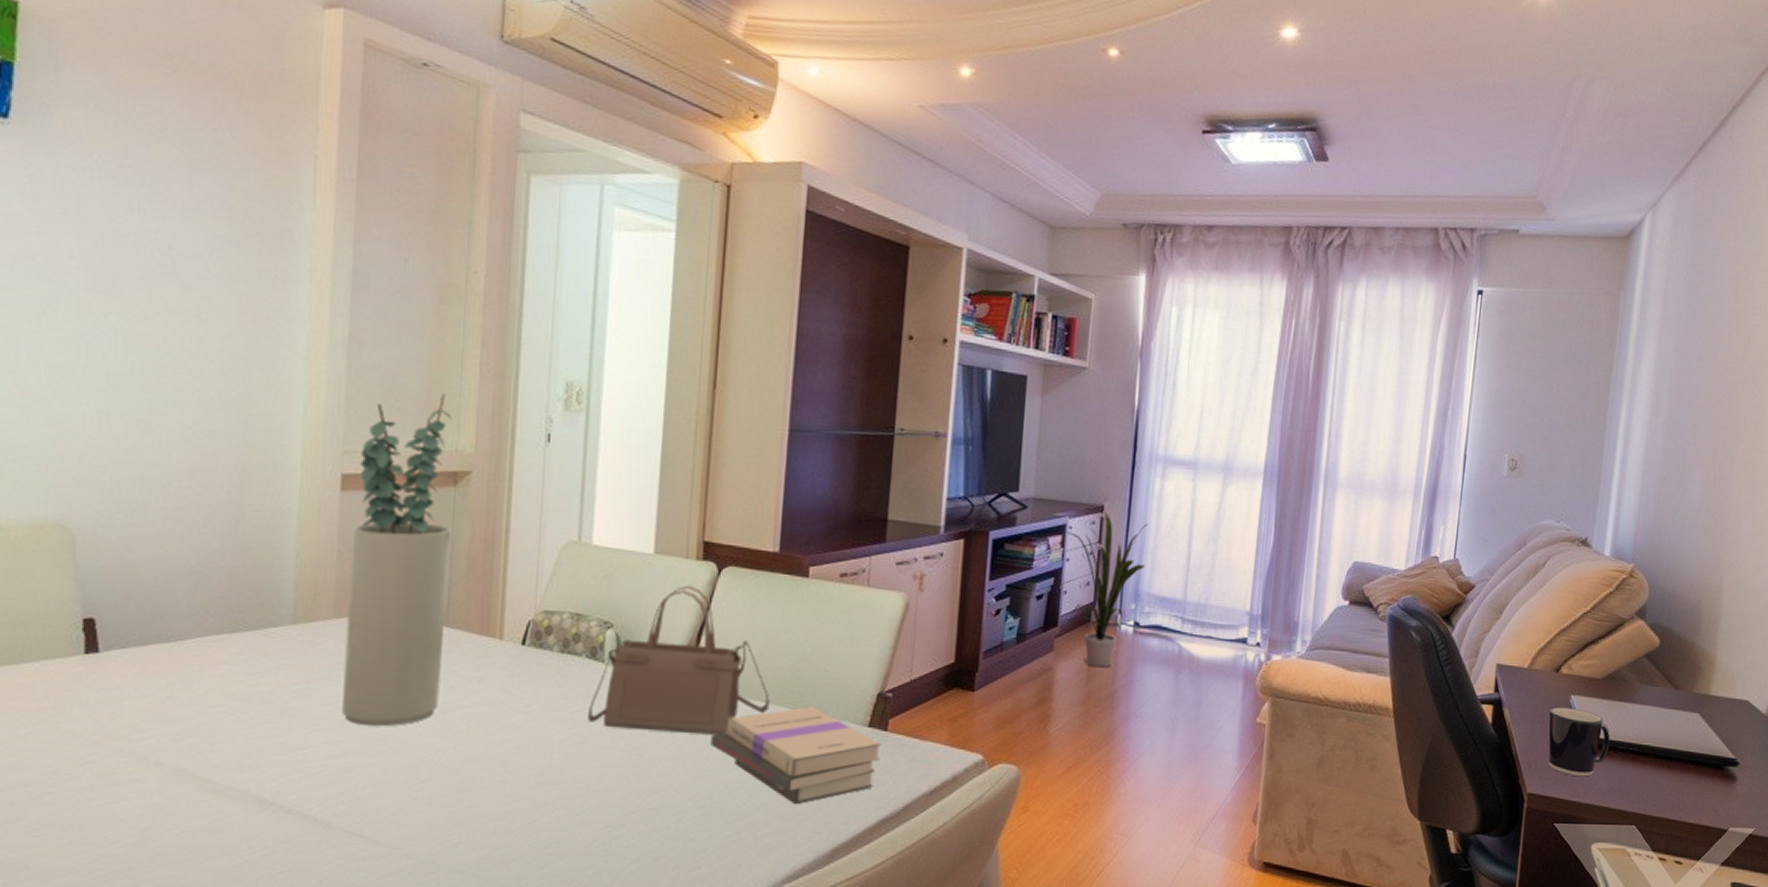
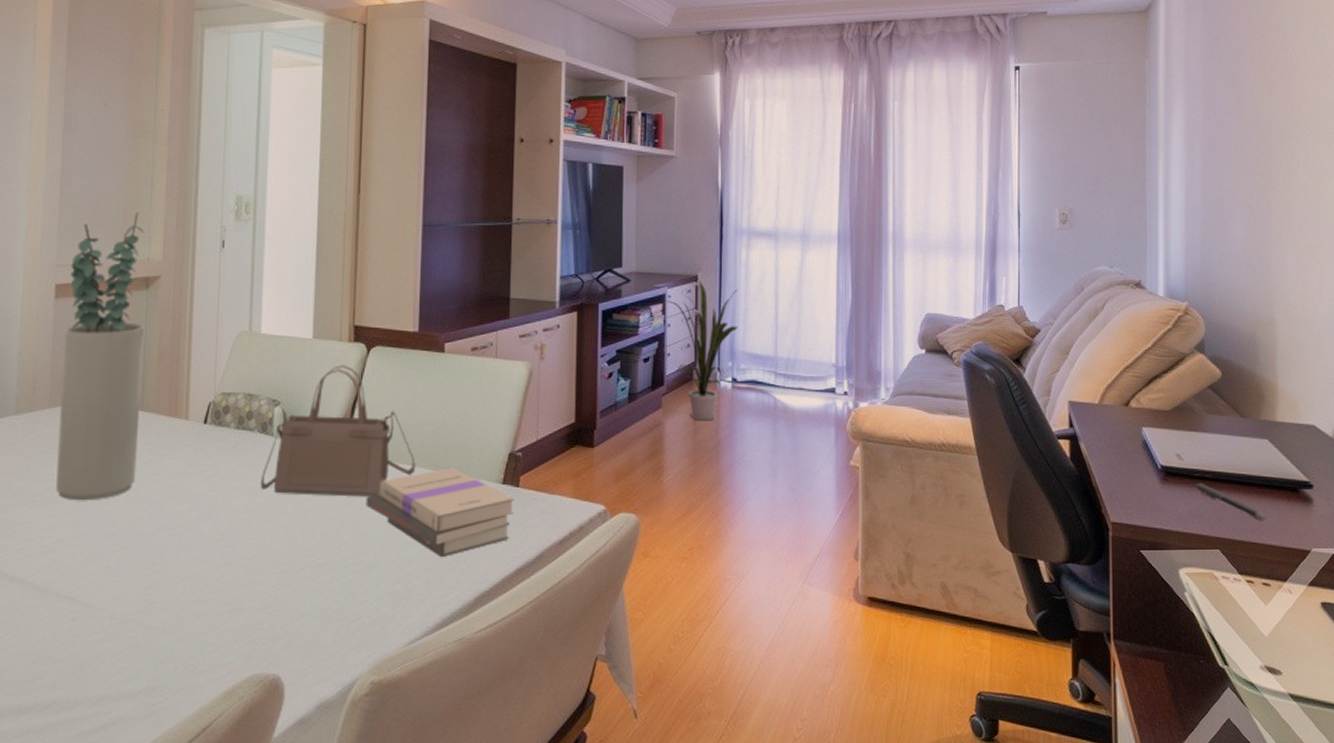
mug: present [1548,707,1611,777] -> none [1123,439,1185,505]
pen: none [1619,756,1688,797] -> present [1196,483,1267,520]

